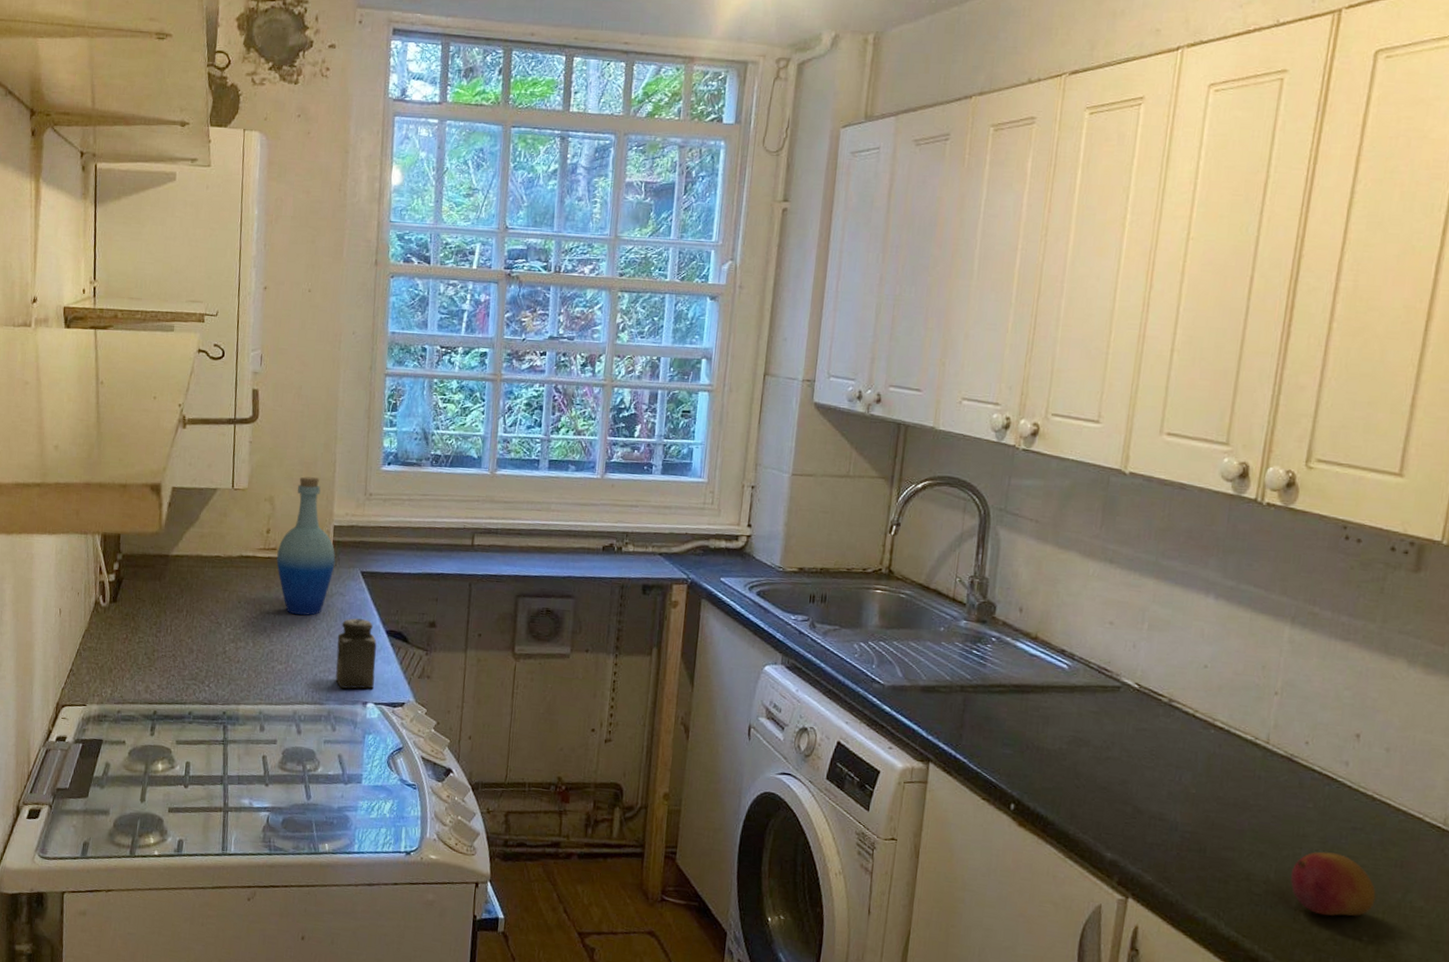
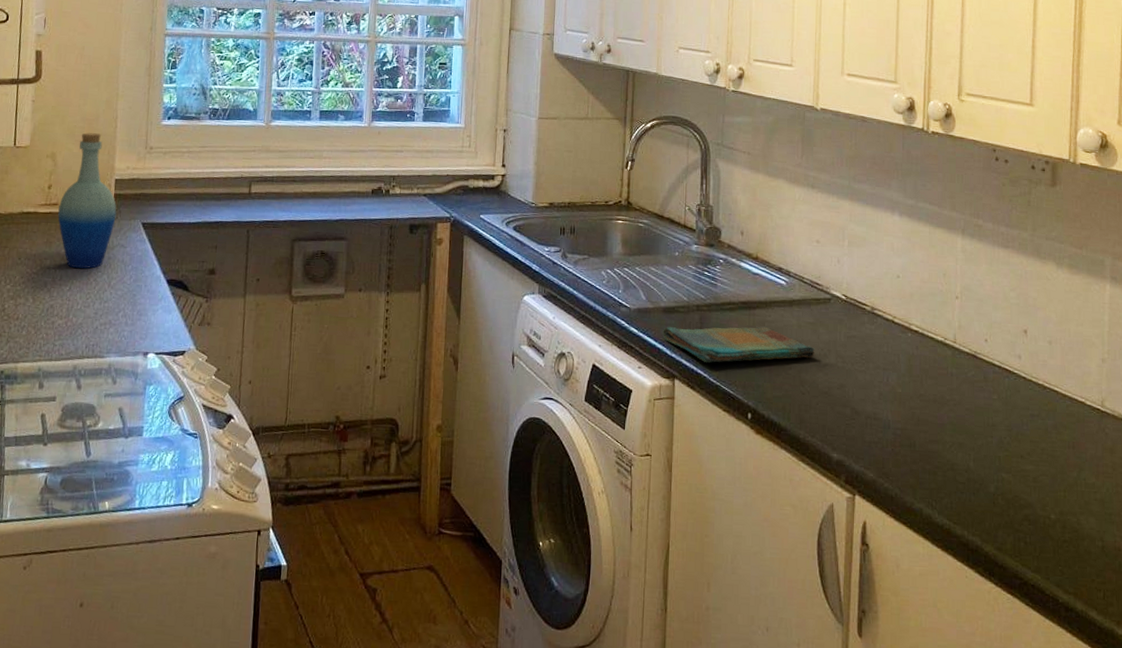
salt shaker: present [335,618,377,689] -> none [116,269,158,340]
dish towel: none [919,707,1096,749] -> present [663,326,815,363]
fruit: present [1290,851,1376,916] -> none [986,438,1057,498]

